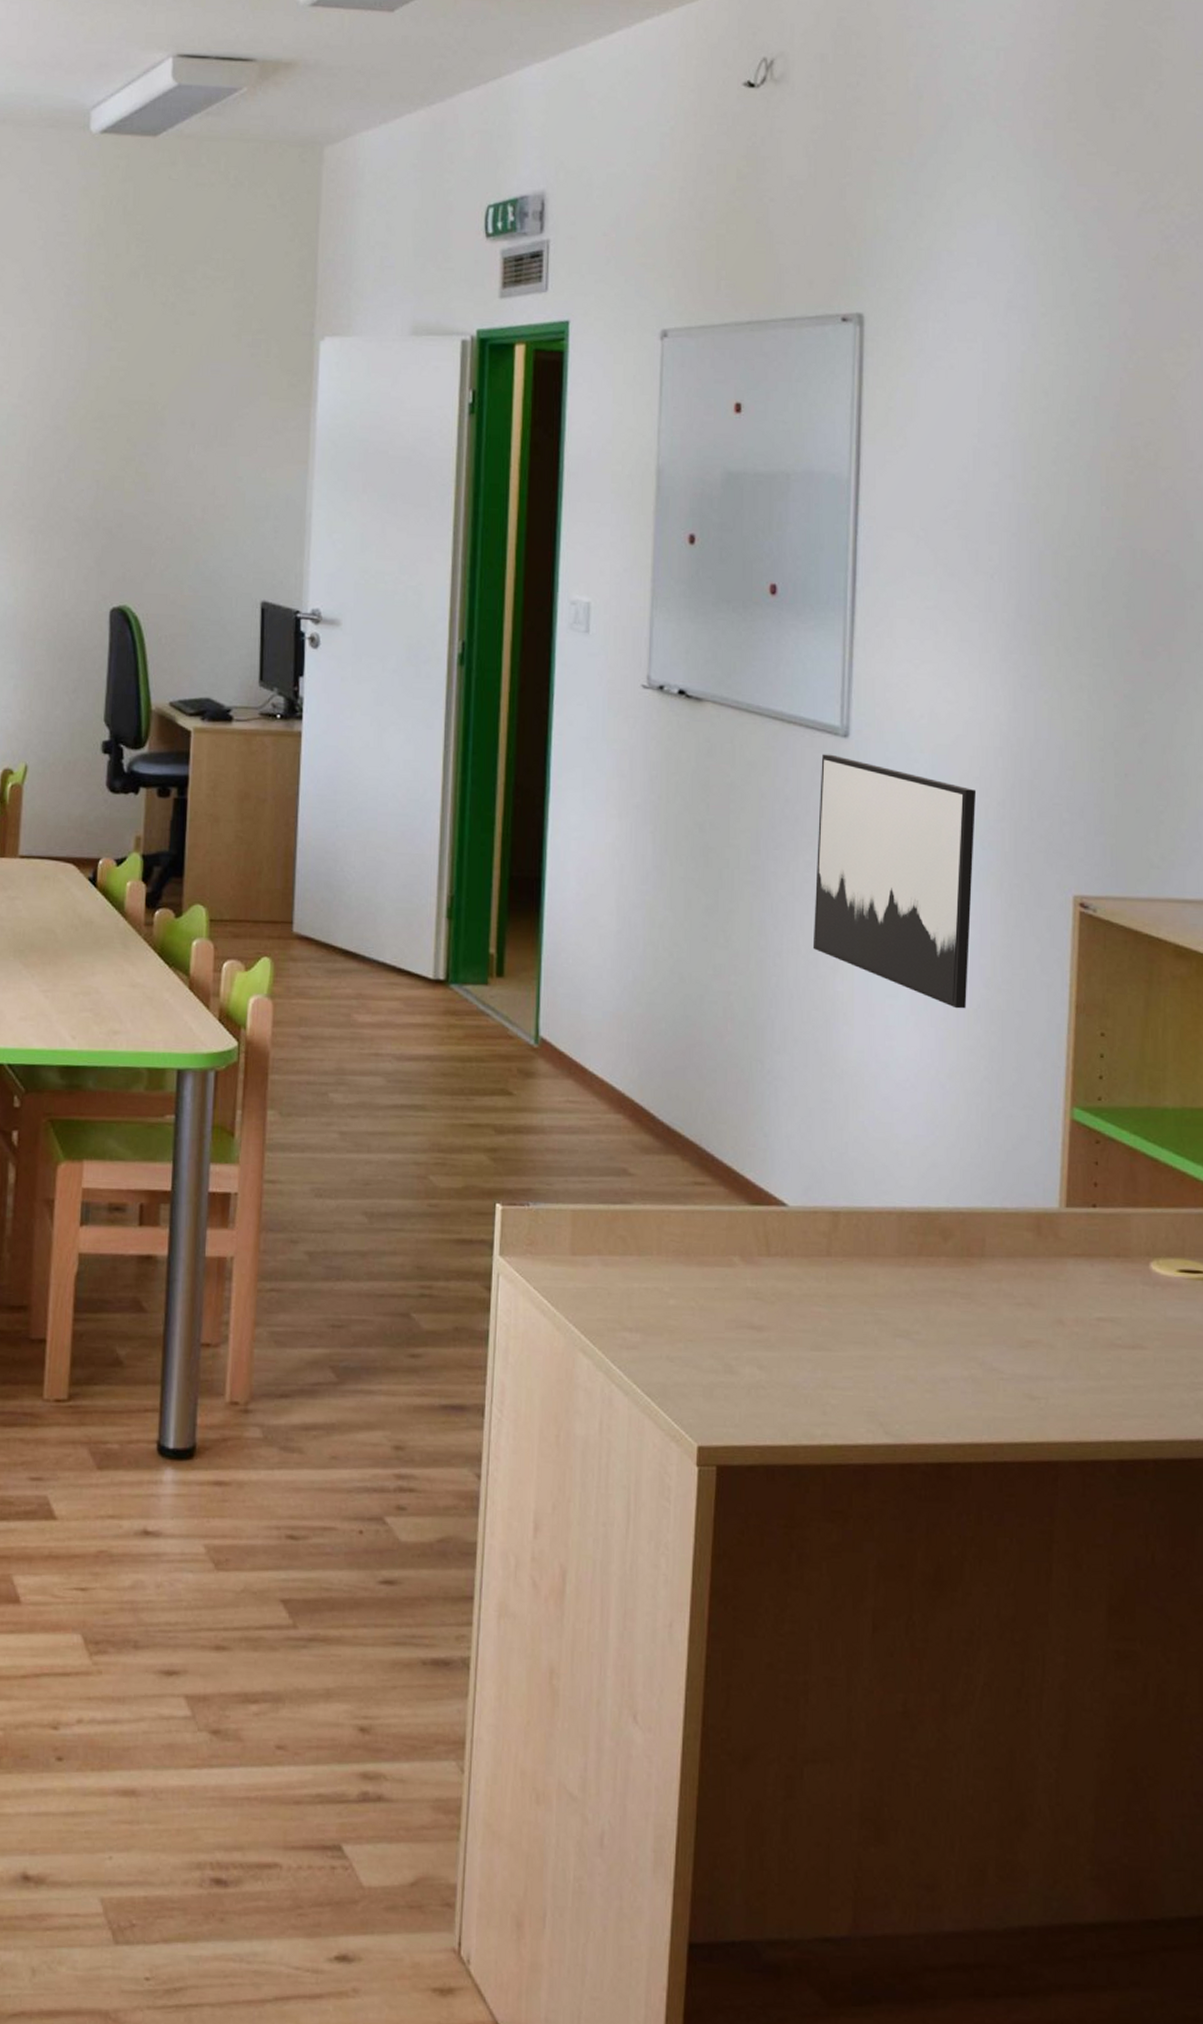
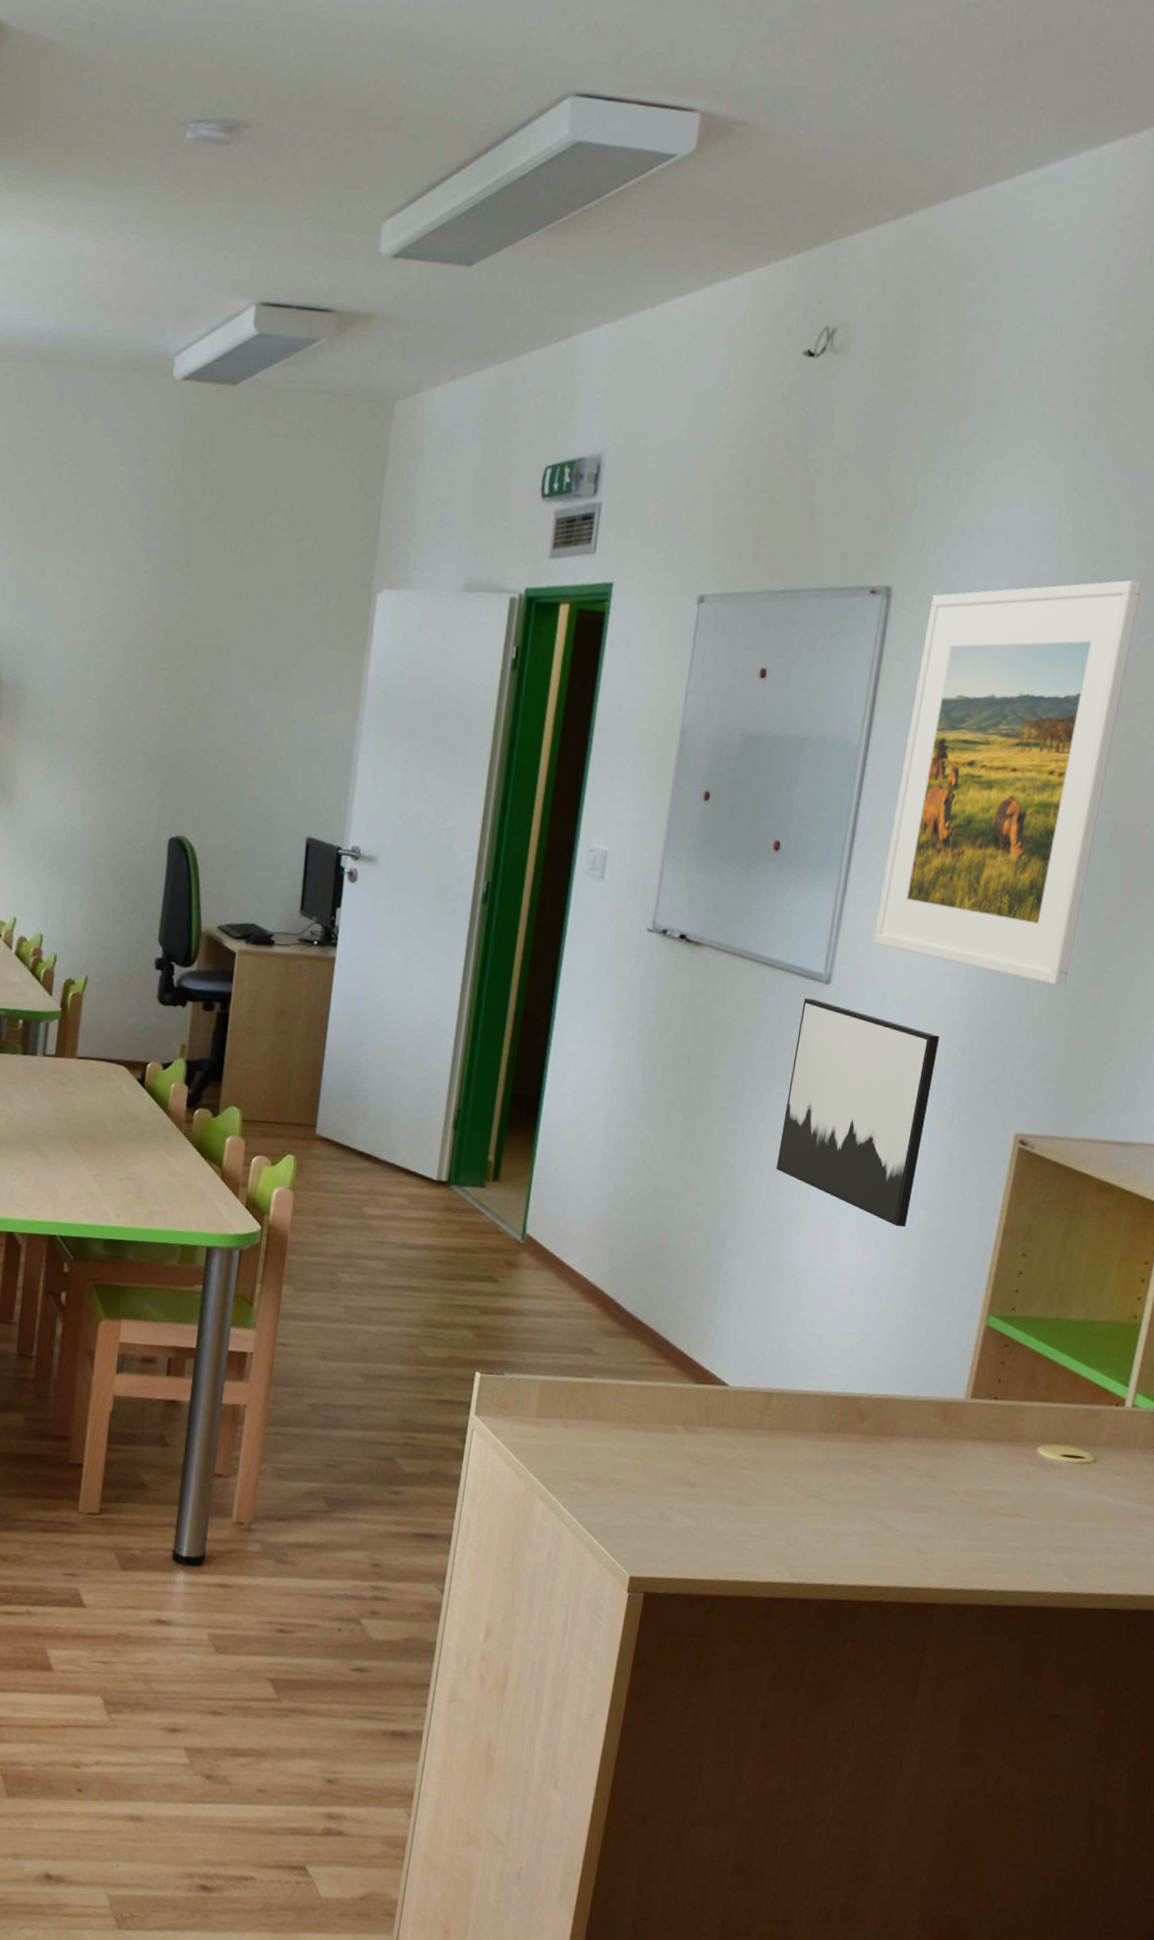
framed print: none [890,297,1125,728] -> present [873,580,1142,986]

